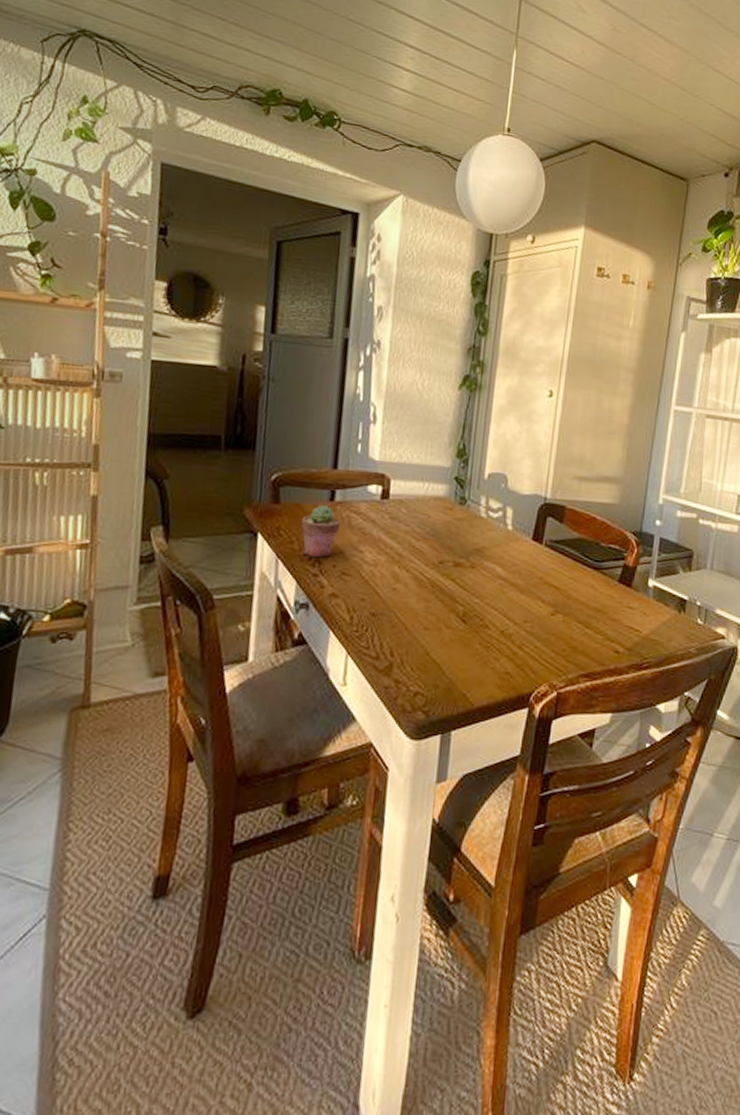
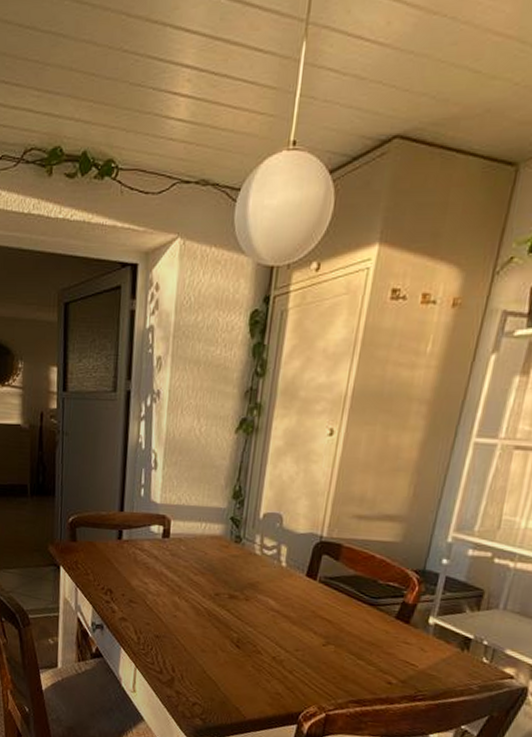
potted succulent: present [301,505,340,557] -> none [95,543,127,587]

